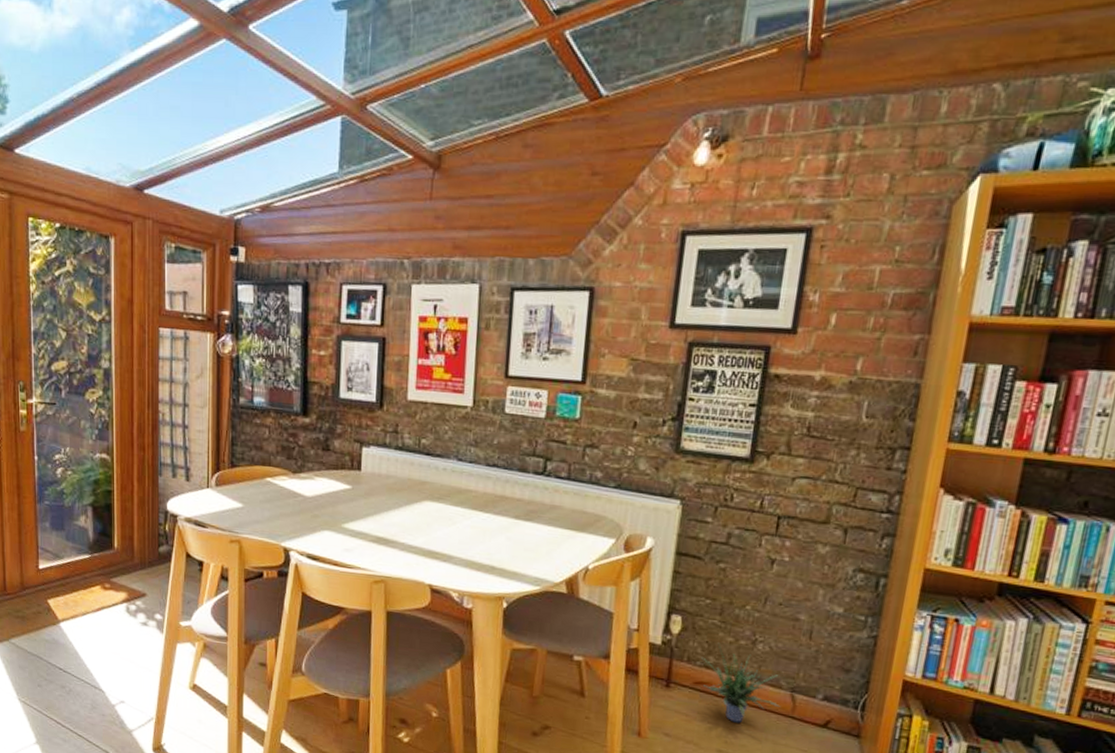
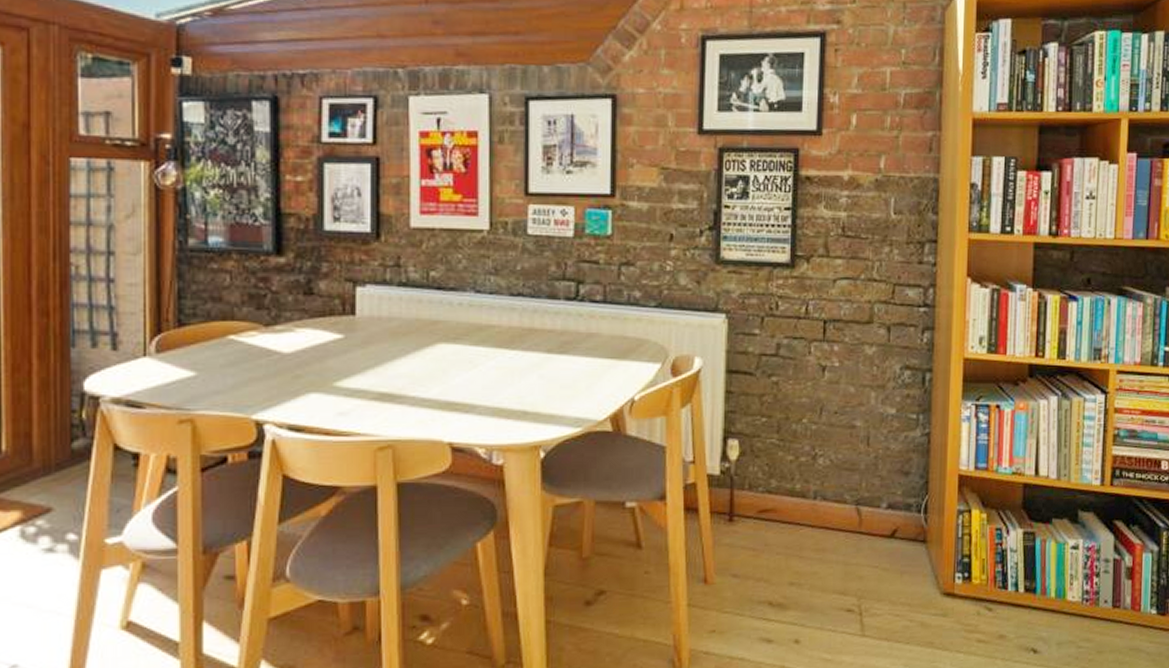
potted plant: present [701,642,780,723] -> none [763,463,847,549]

